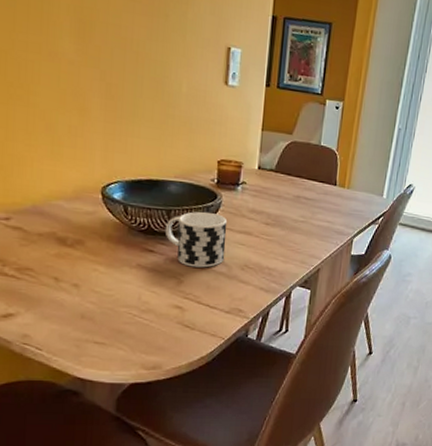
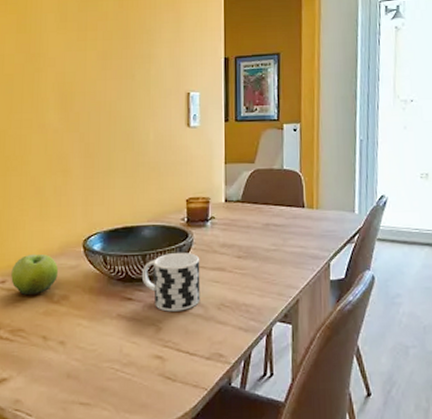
fruit: none [17,193,72,236] -> present [11,253,58,296]

